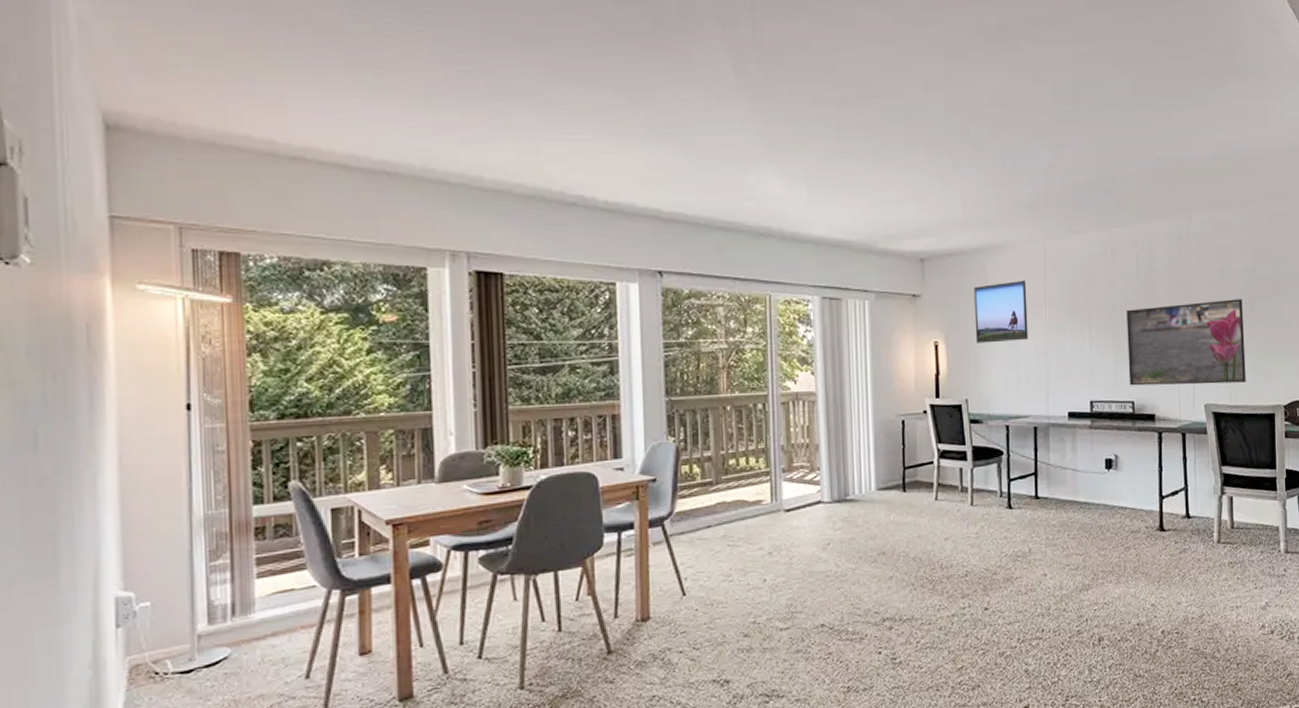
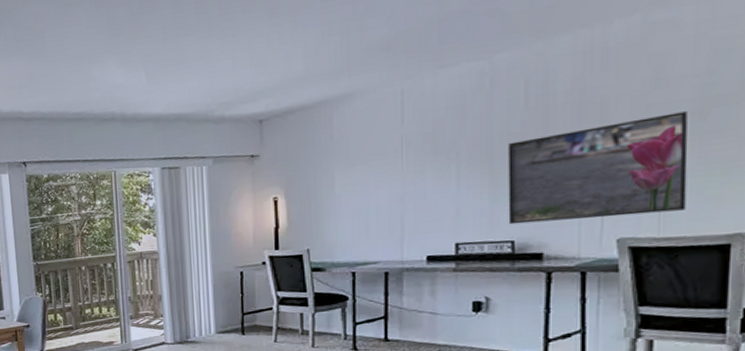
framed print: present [974,280,1028,343] -> none [317,126,380,195]

